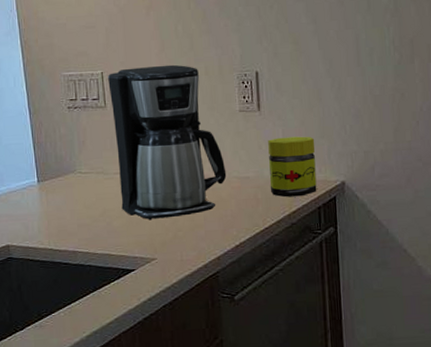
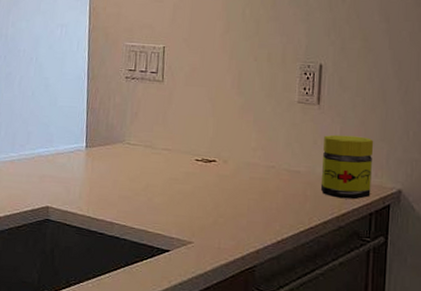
coffee maker: present [108,64,227,221] -> none [165,45,277,203]

